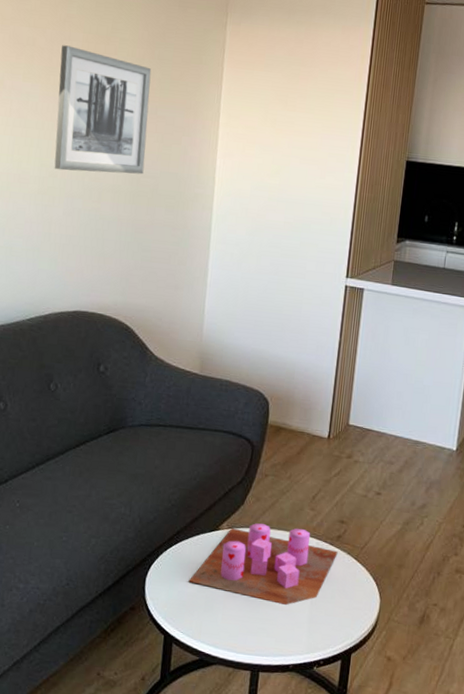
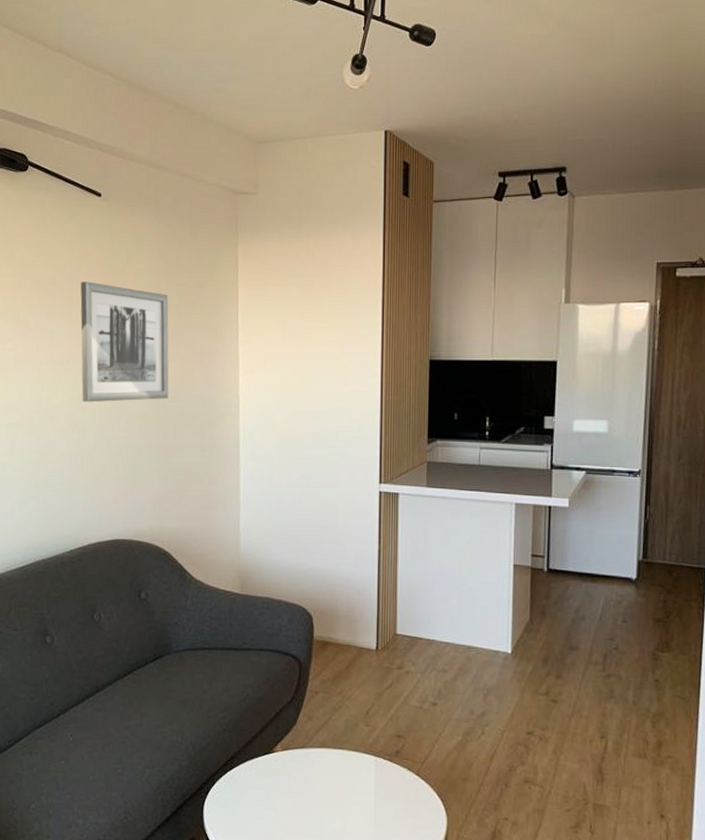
candle: present [188,523,338,606] -> none [247,742,398,828]

